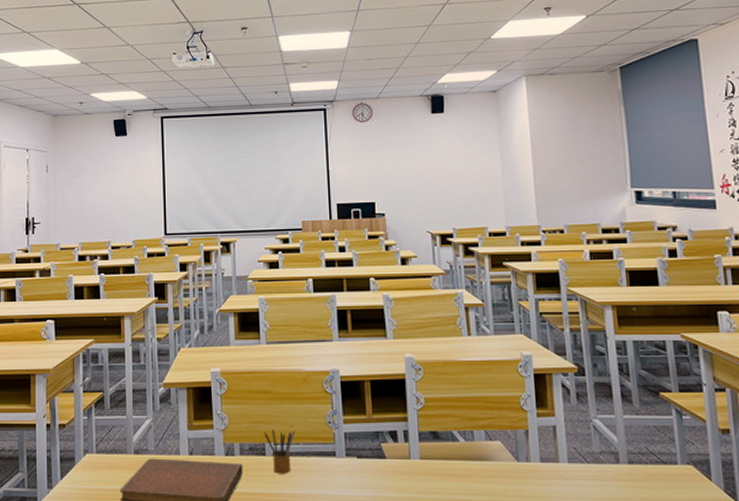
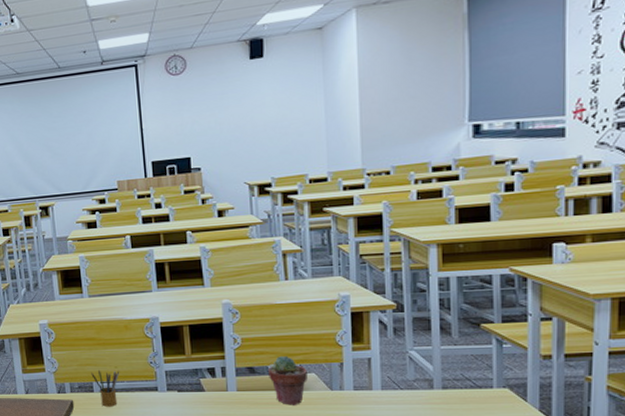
potted succulent: none [451,420,493,478] -> present [267,356,307,405]

